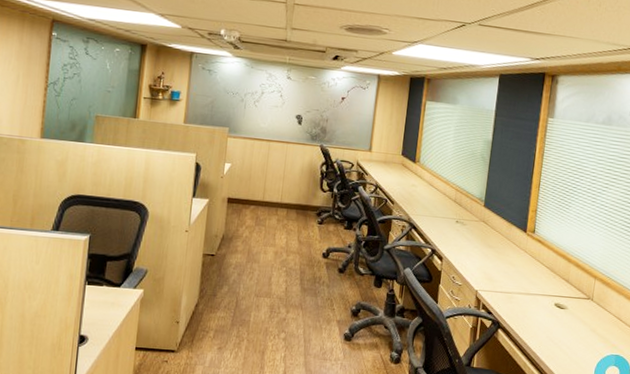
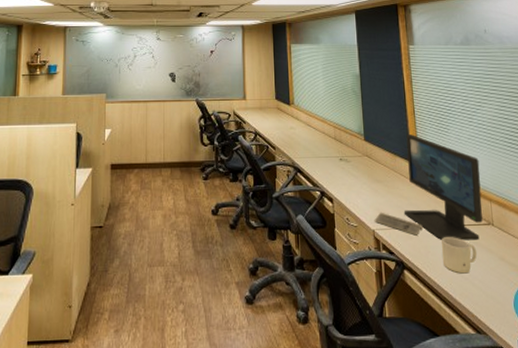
computer keyboard: none [478,275,525,300] -> present [374,212,423,236]
computer monitor: none [509,206,593,311] -> present [403,134,483,240]
mug: none [536,305,572,339] -> present [441,237,478,274]

